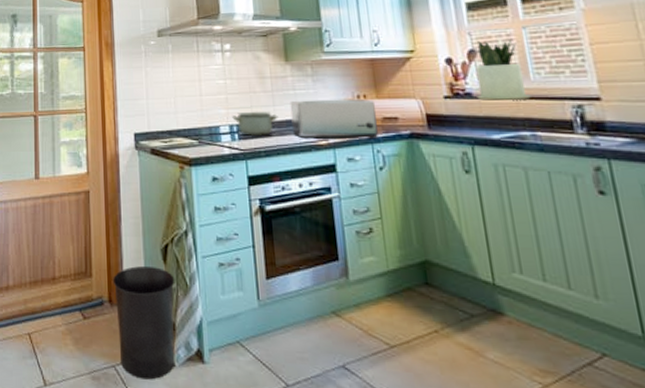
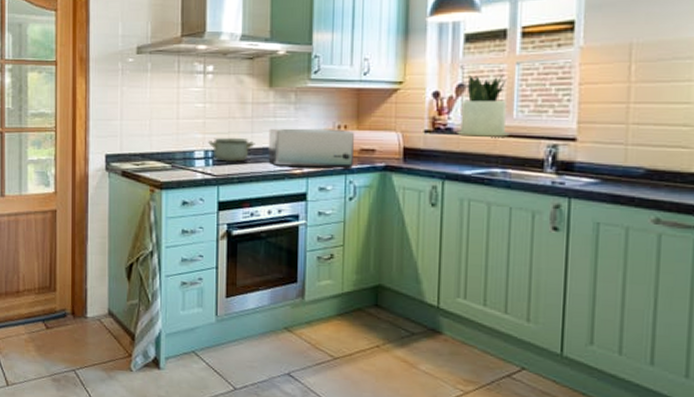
waste bin: present [112,265,175,380] -> none [76,282,138,382]

